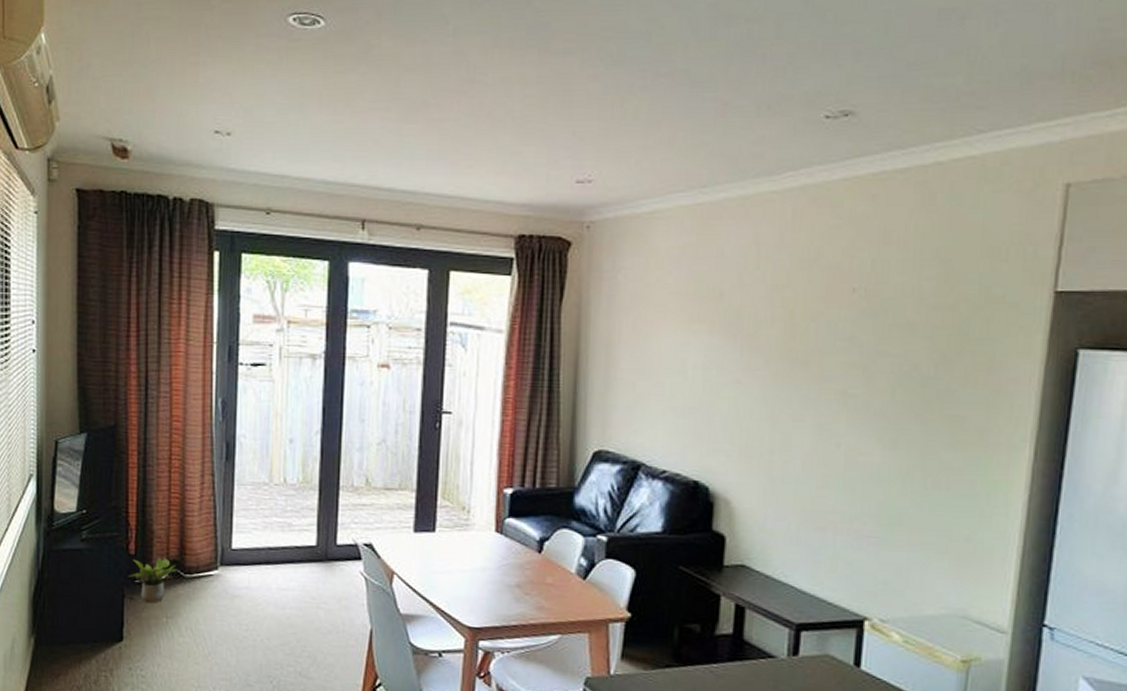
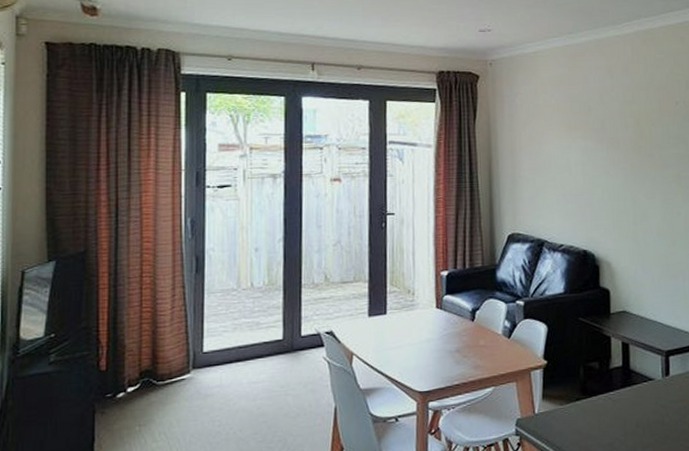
potted plant: present [128,557,179,603] -> none [99,369,151,415]

